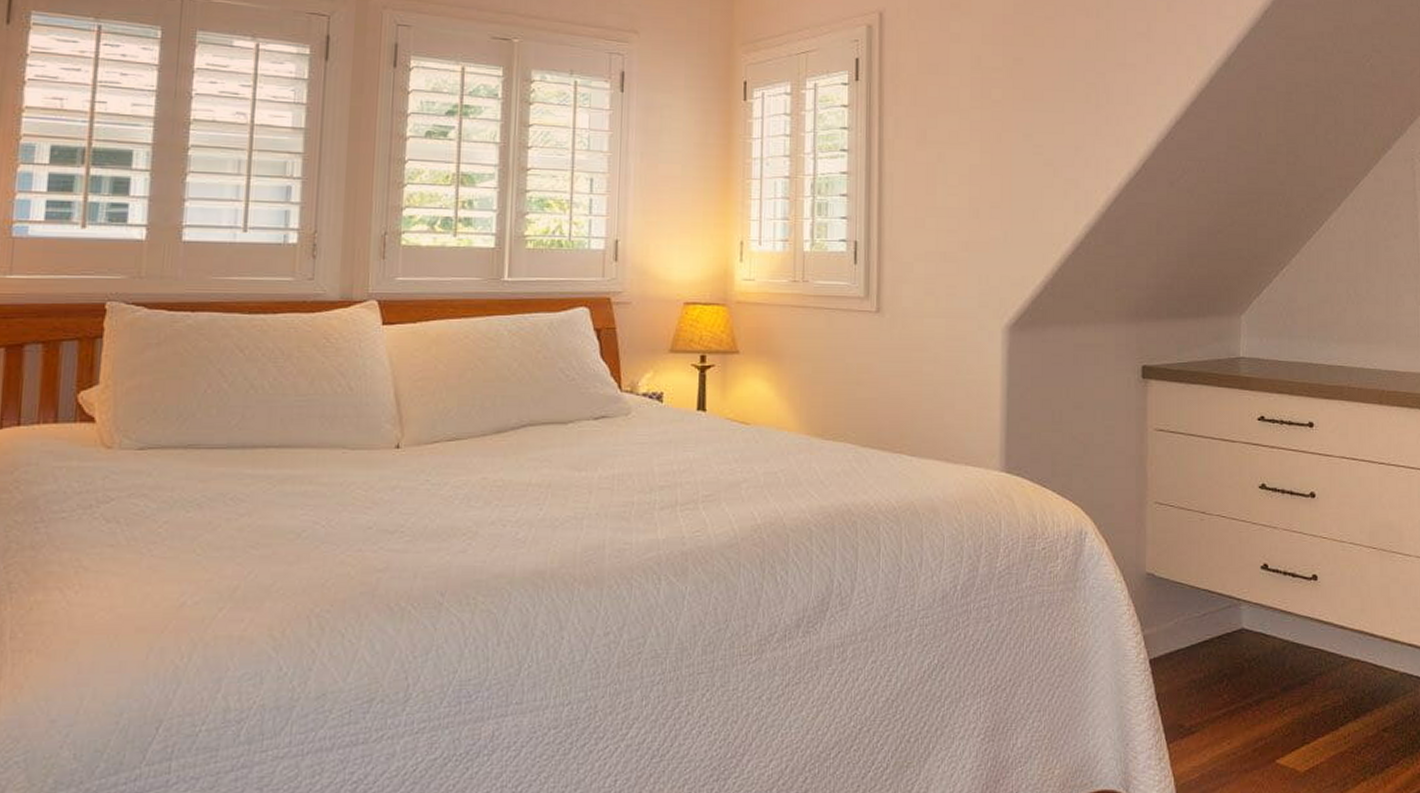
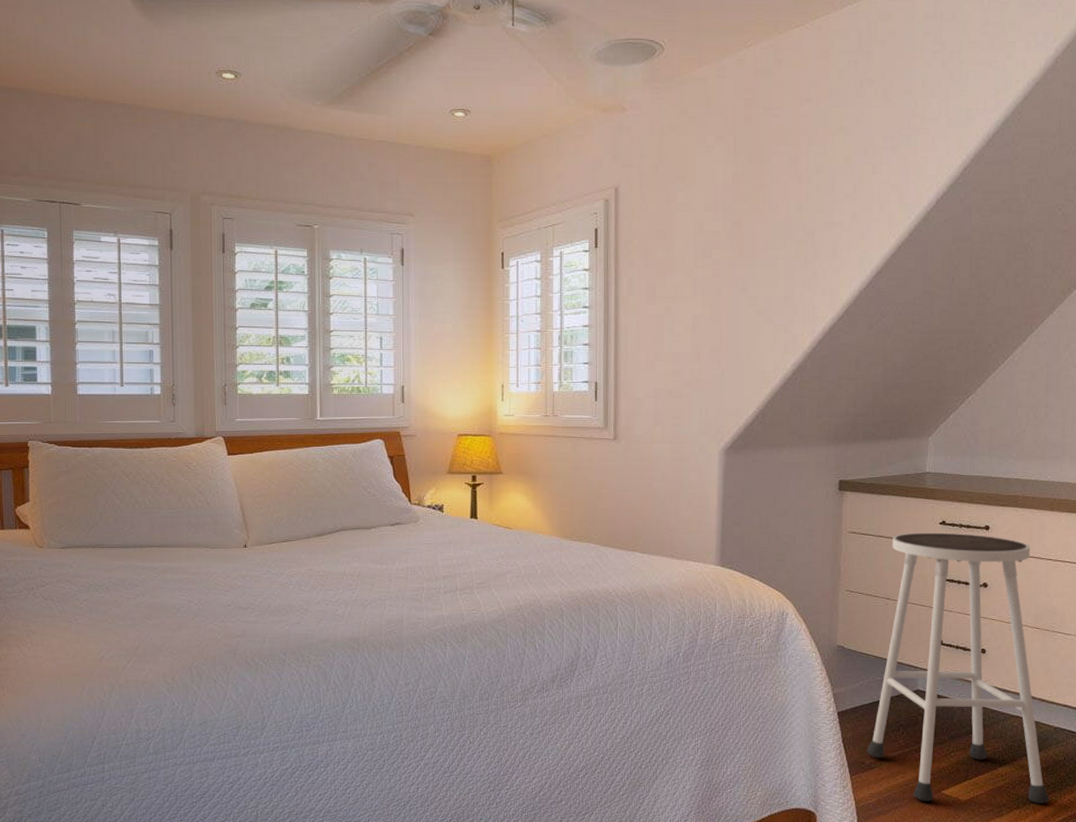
stool: none [1185,430,1400,775] -> present [866,532,1049,804]

